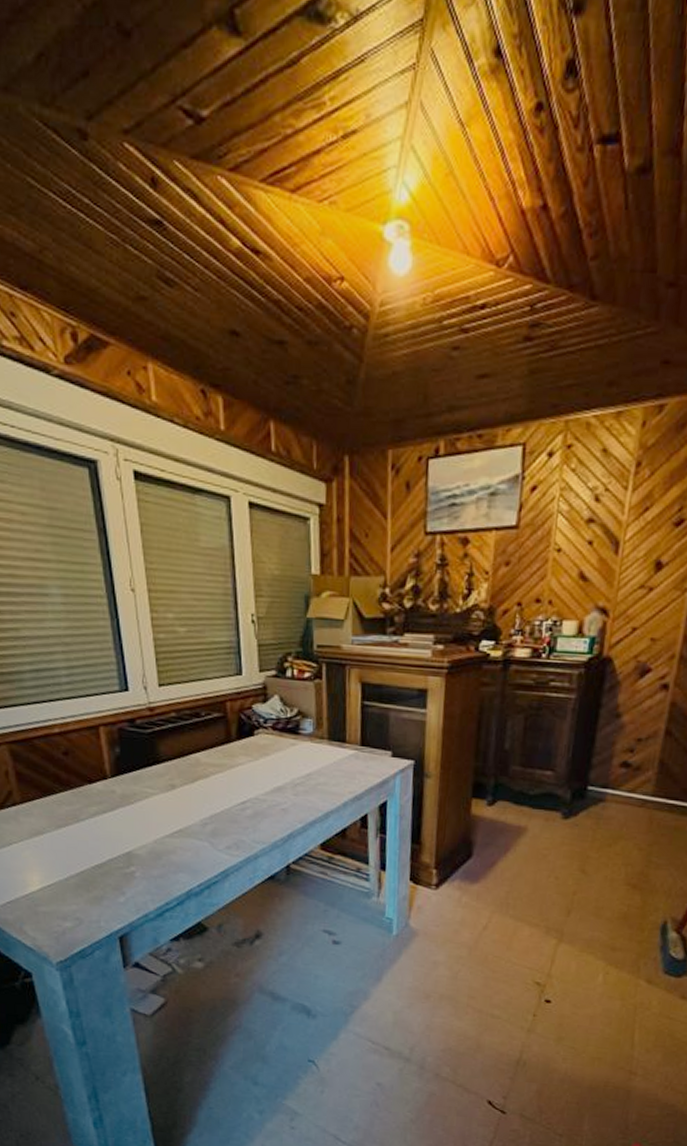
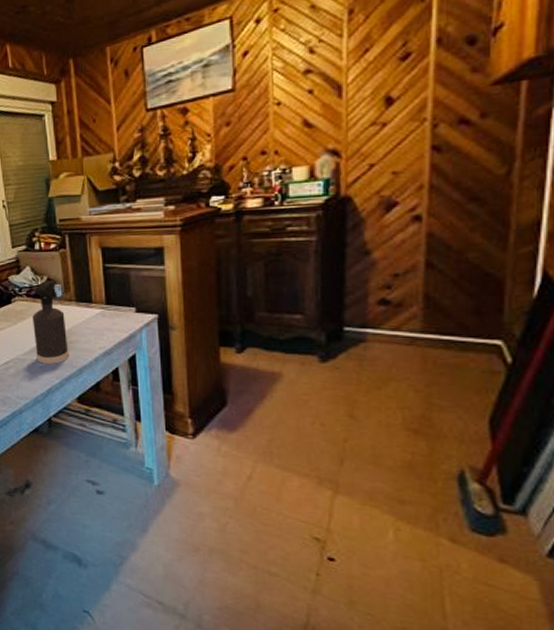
spray bottle: none [277,714,316,807] -> present [32,281,69,364]

